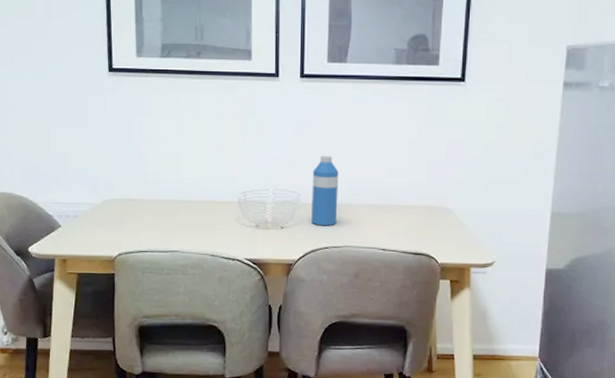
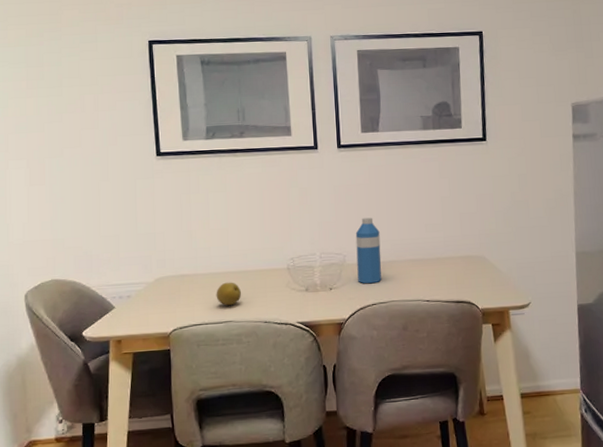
fruit: none [163,211,190,236] -> present [216,282,242,306]

